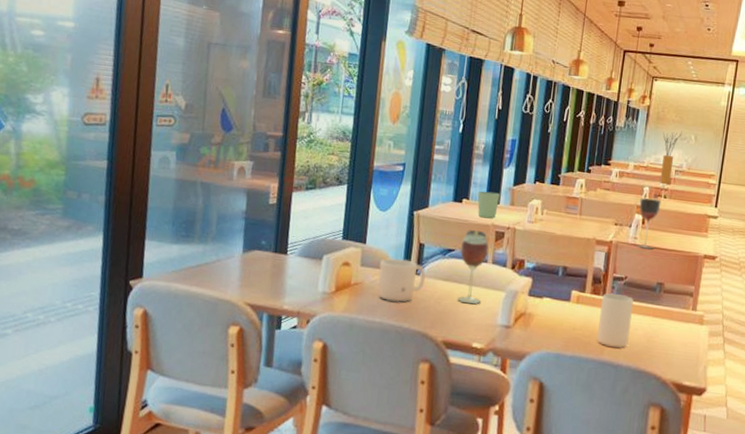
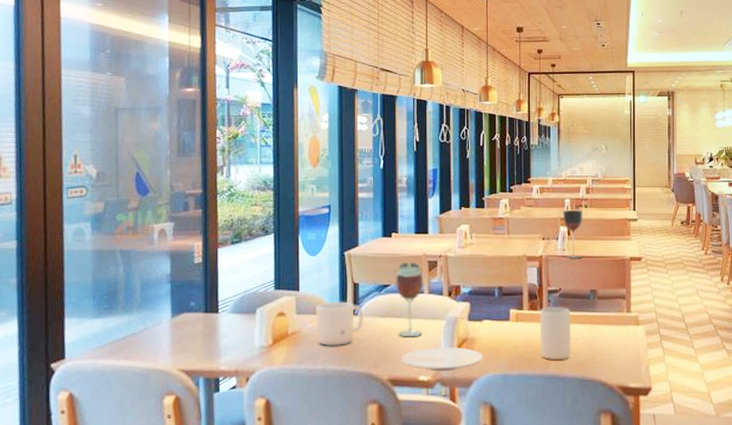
plate: none [457,316,539,342] -> present [401,346,484,371]
dixie cup: present [477,191,500,219] -> none [406,223,428,249]
vase: present [660,132,682,185] -> none [575,143,593,195]

